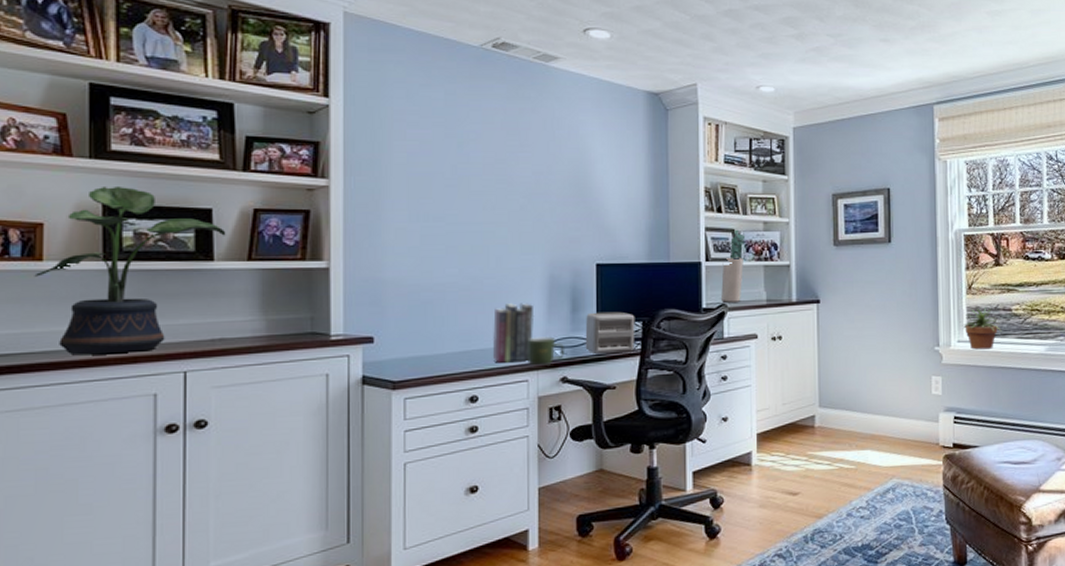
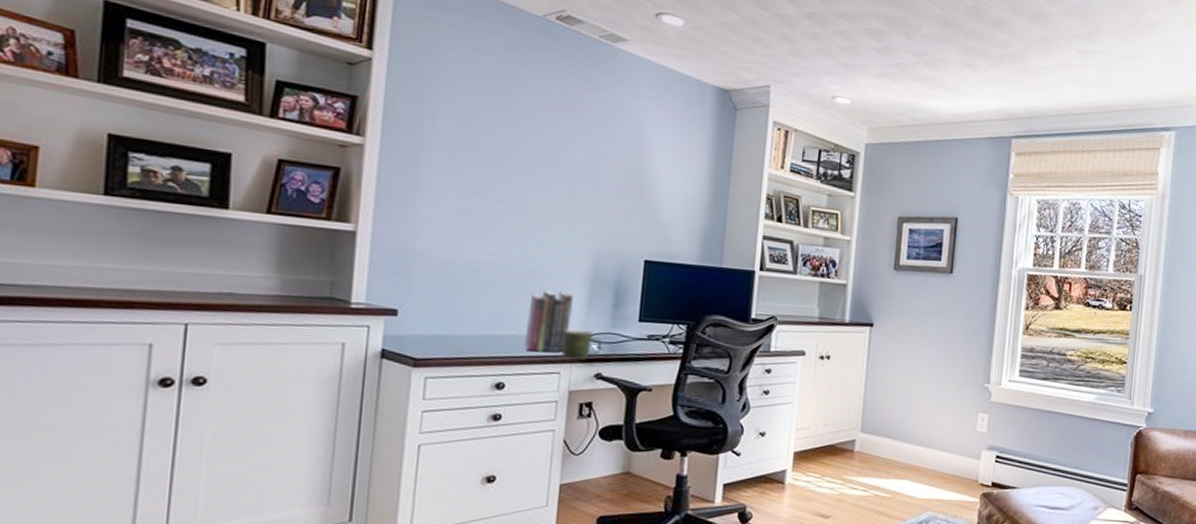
potted plant: present [34,185,226,356] -> none [23,114,245,298]
desk organizer: present [585,311,635,355] -> none [624,309,680,356]
vase: present [720,228,746,302] -> none [771,240,804,316]
potted plant: present [962,307,1002,350] -> none [1015,350,1054,393]

